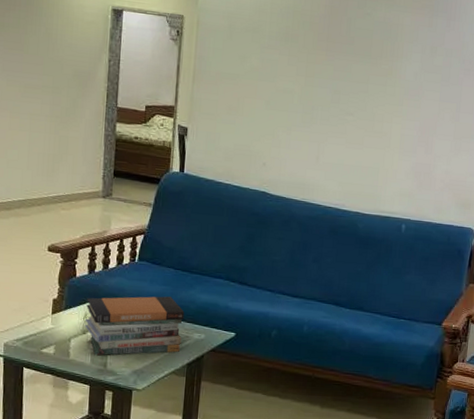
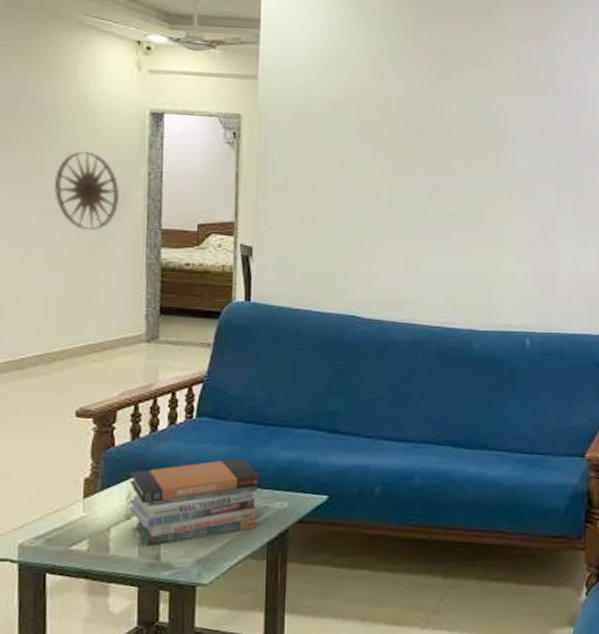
wall art: none [35,37,86,105] -> present [53,151,119,231]

